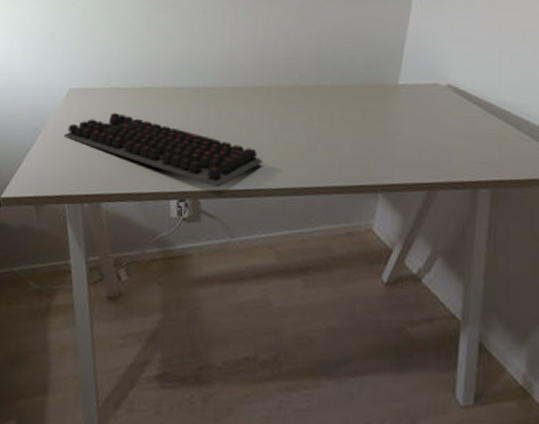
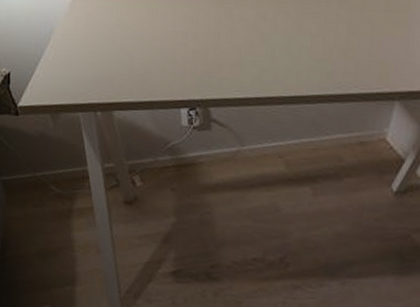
computer keyboard: present [63,112,262,188] -> none [73,16,274,96]

